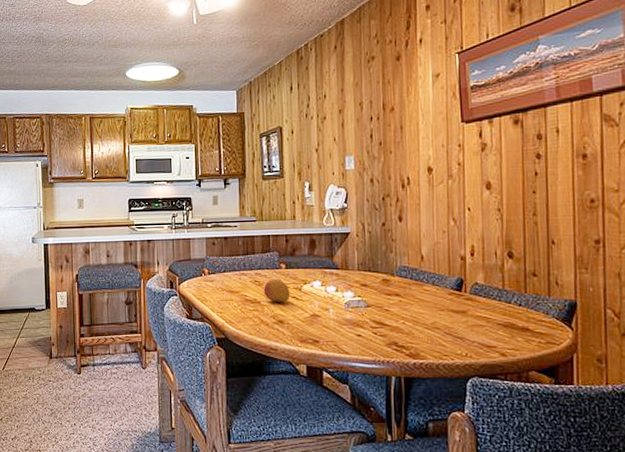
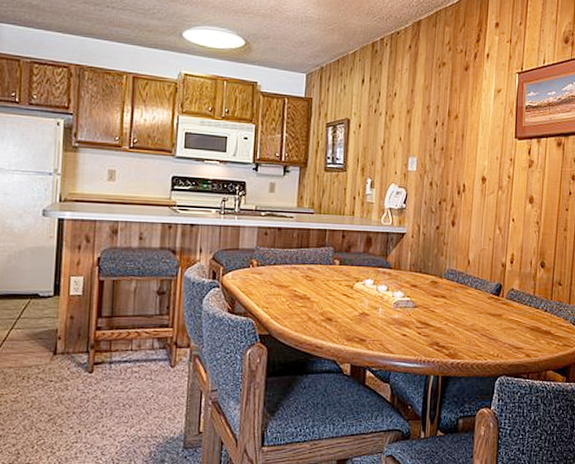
fruit: present [263,279,290,303] -> none [314,275,342,300]

